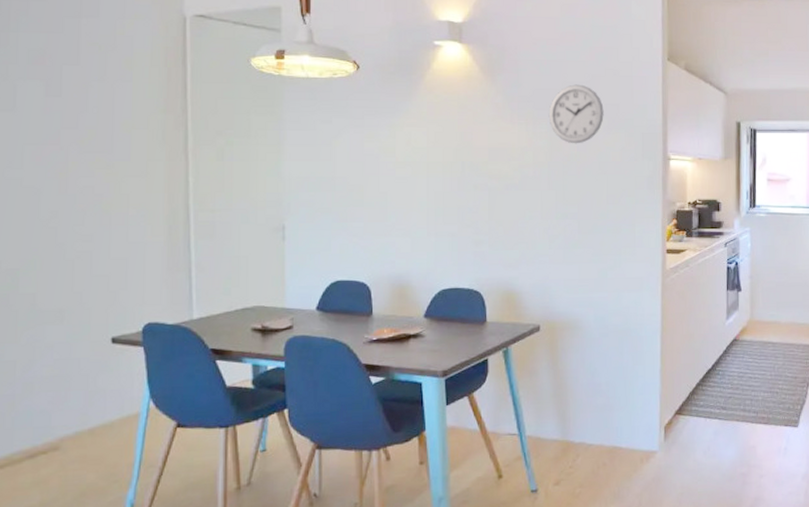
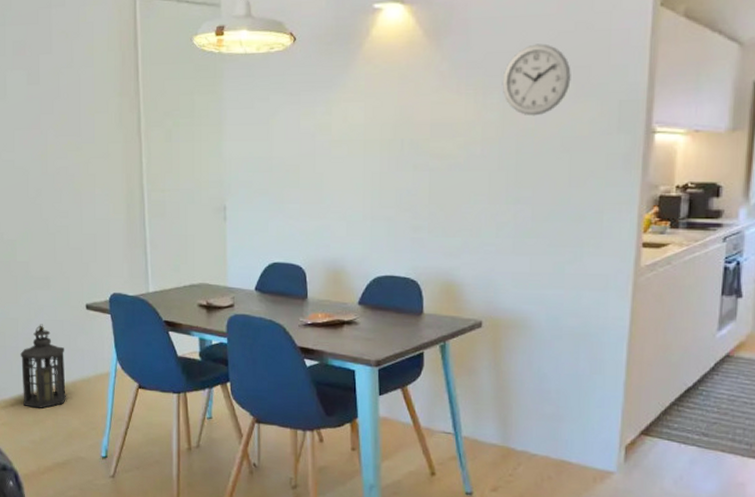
lantern: none [16,364,81,467] -> present [20,324,67,409]

